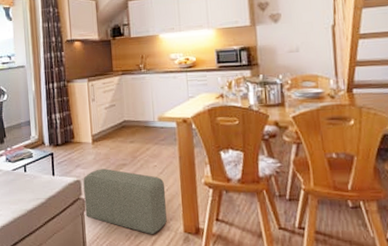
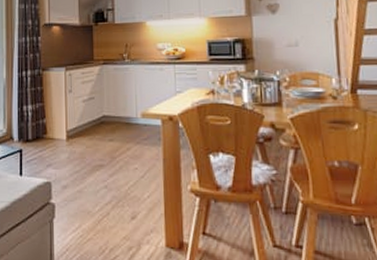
pouf: present [83,168,167,234] -> none [54,170,147,248]

